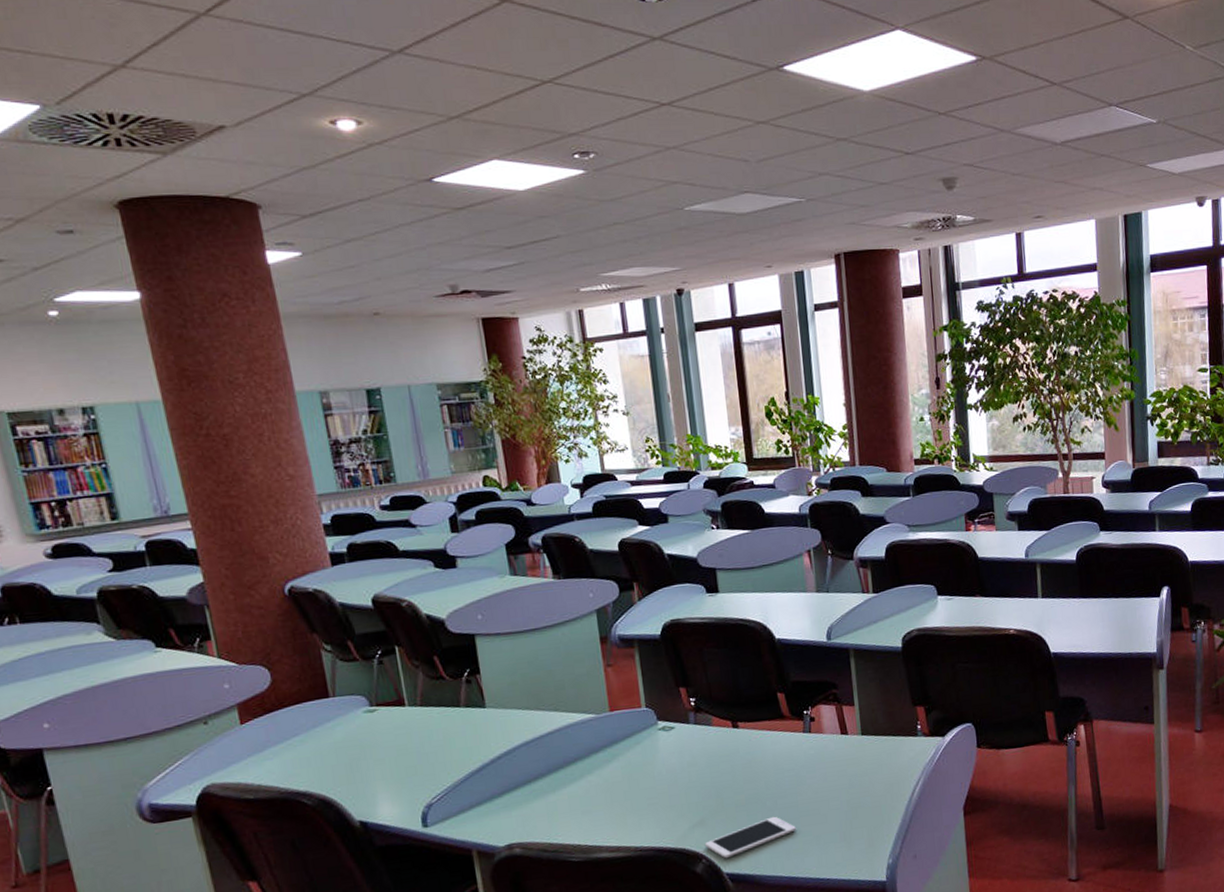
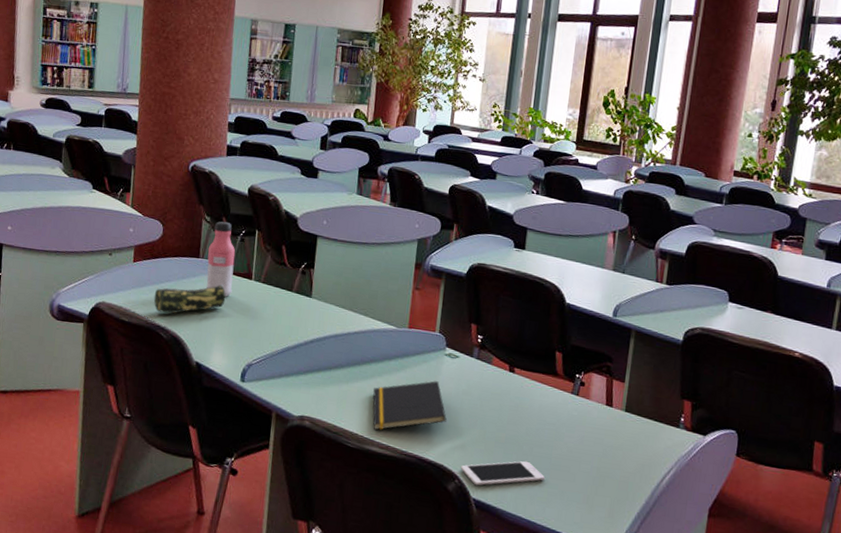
pencil case: none [280,720,378,776] -> present [154,283,226,314]
water bottle: none [337,645,384,735] -> present [206,221,236,297]
notepad: none [585,760,677,835] -> present [372,381,447,431]

